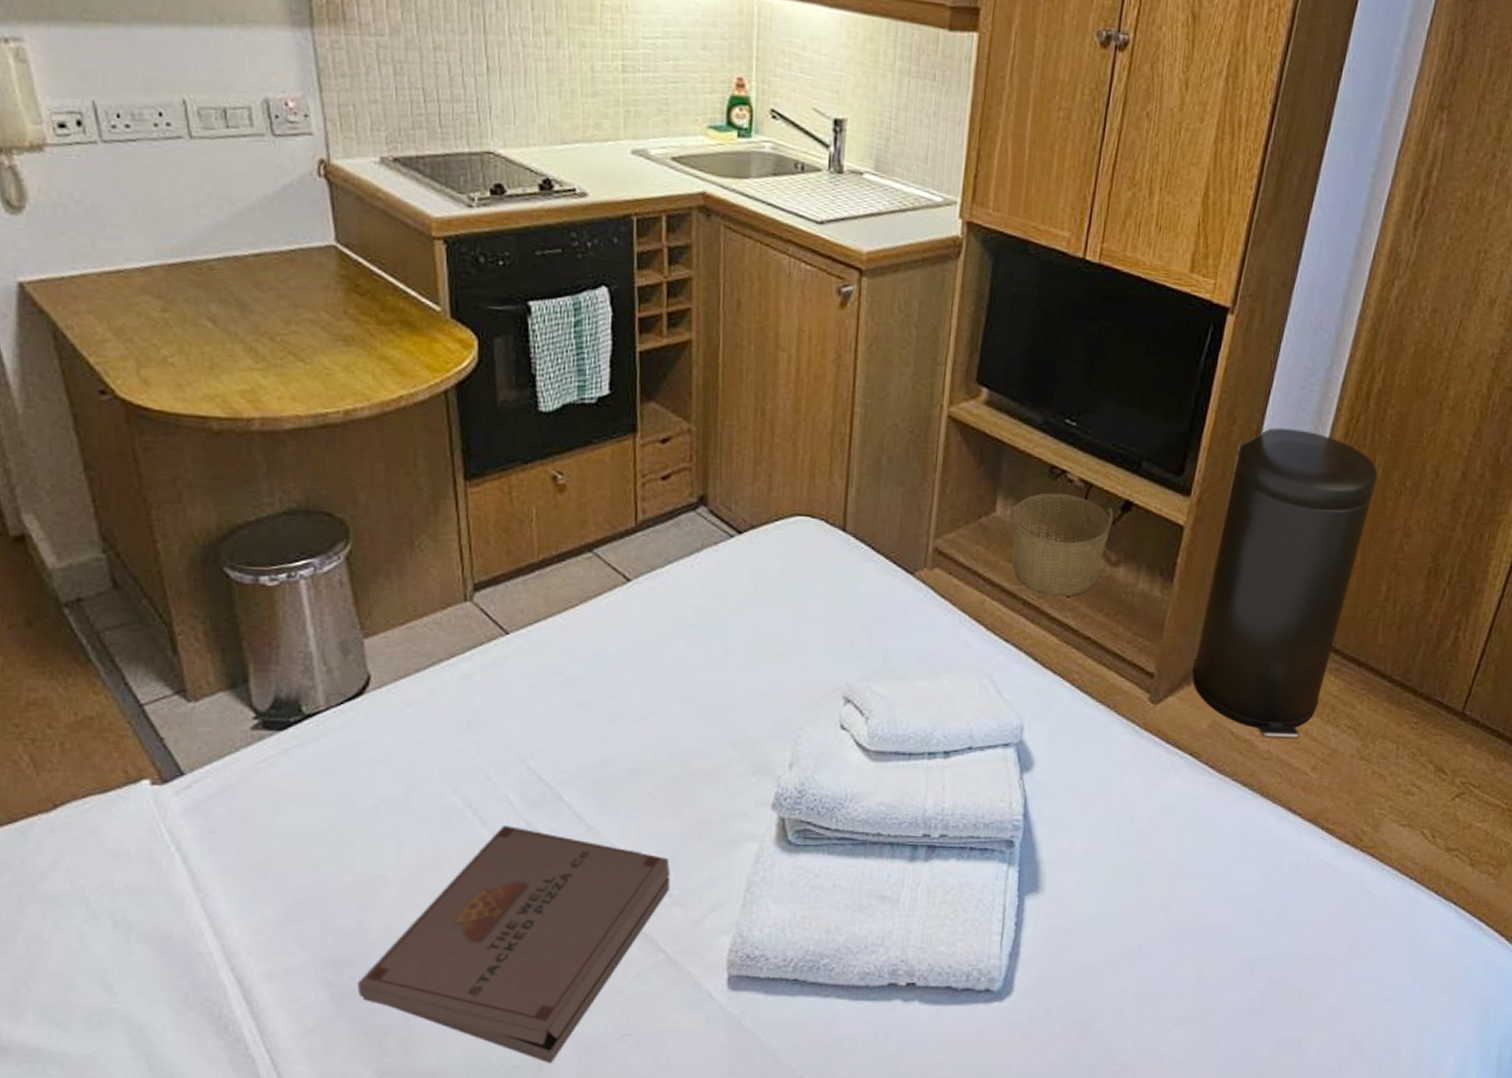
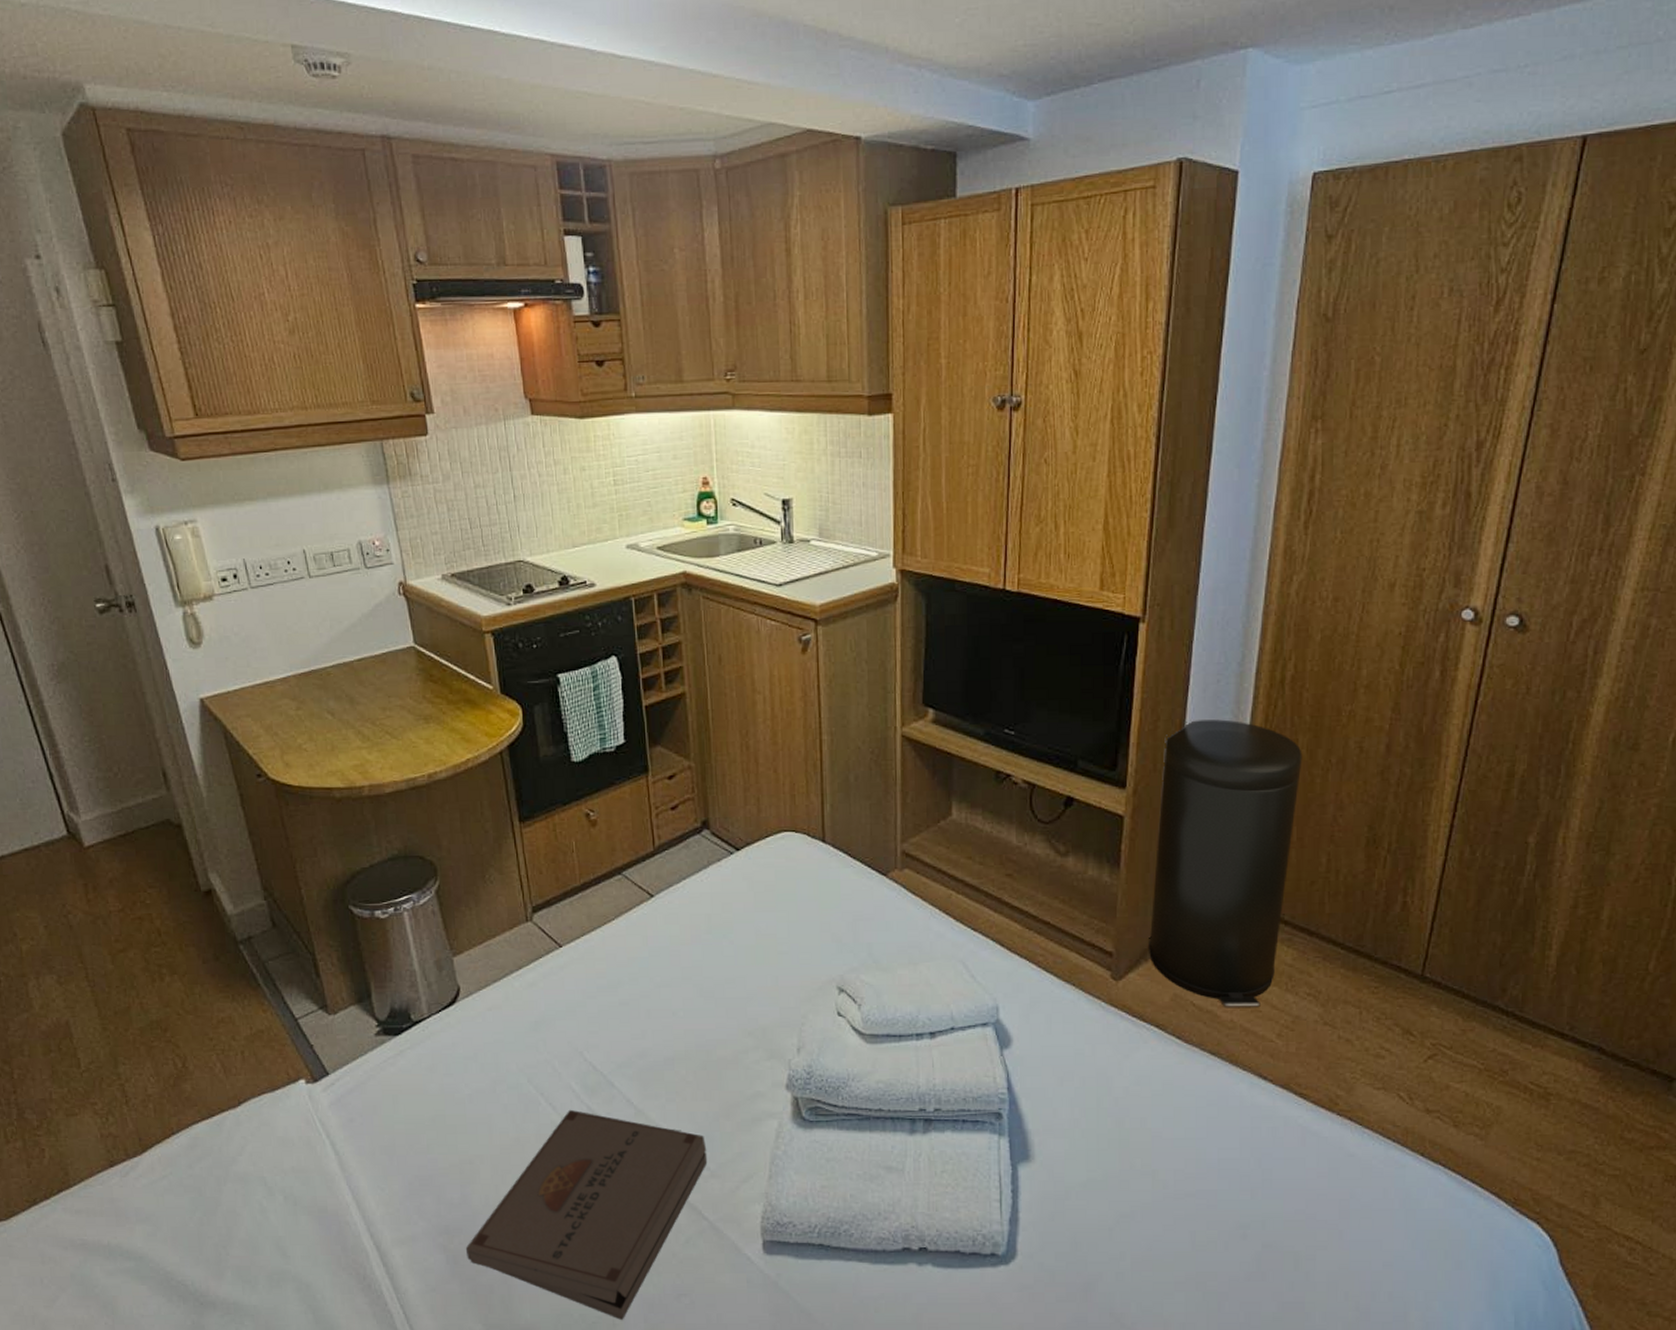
basket: present [1011,492,1114,598] -> none [965,794,1057,888]

